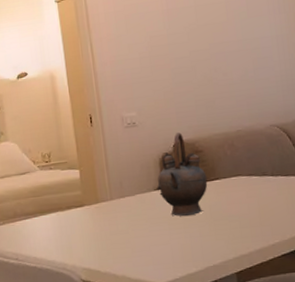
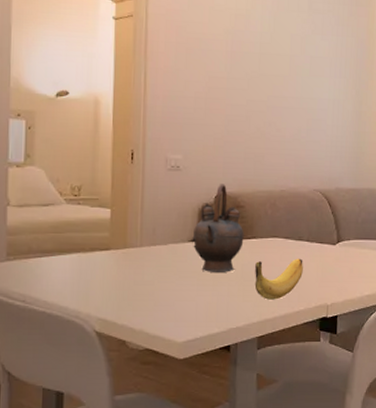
banana: none [223,193,273,236] -> present [254,258,303,300]

